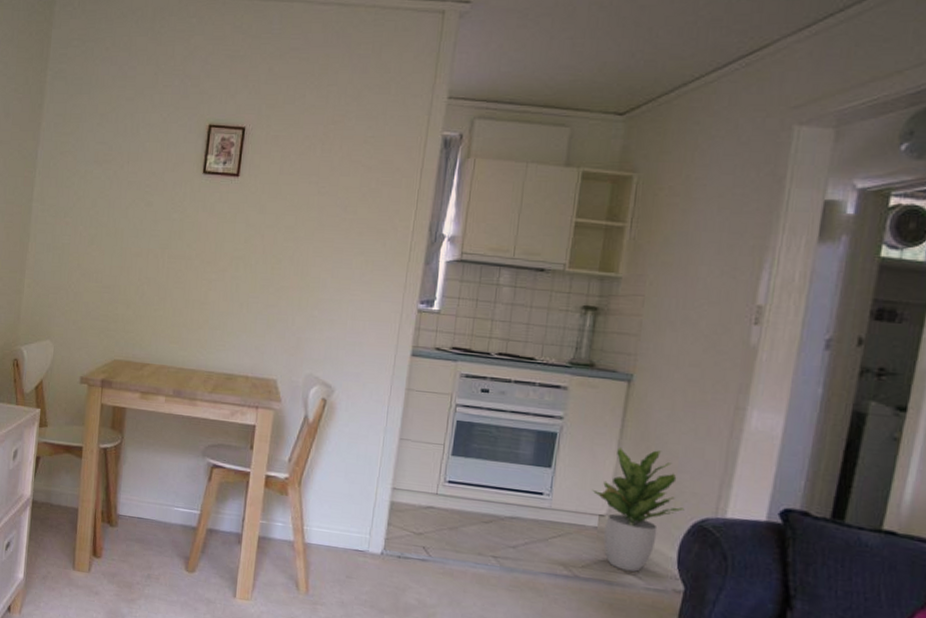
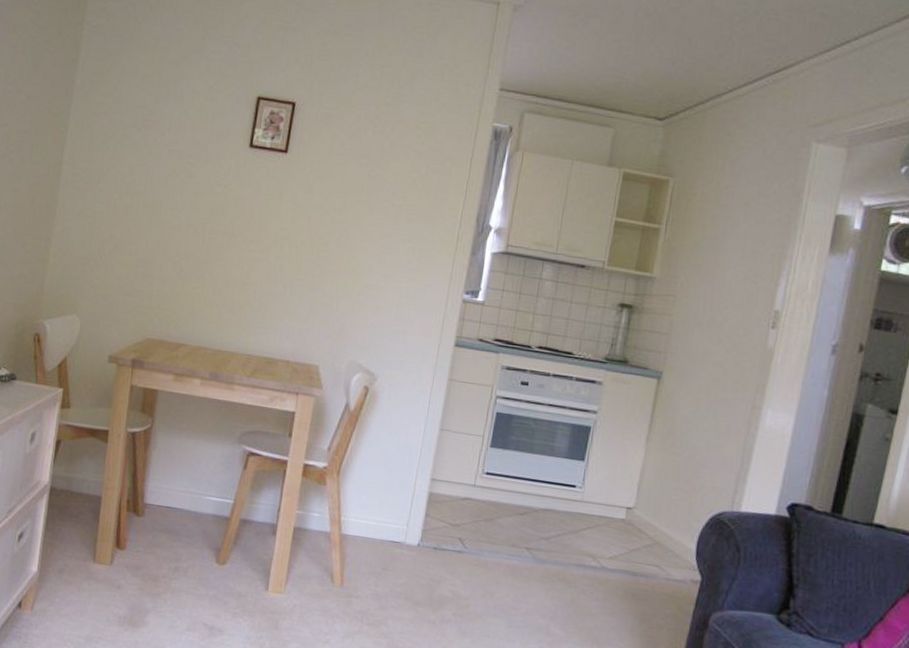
potted plant: present [592,446,685,572] -> none [621,441,705,563]

